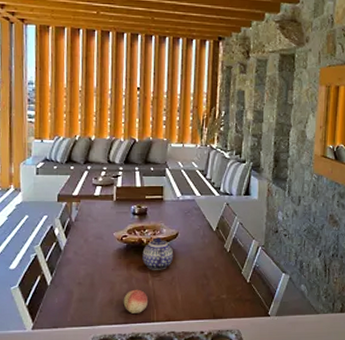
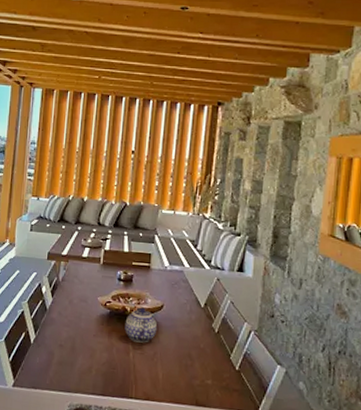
fruit: present [123,289,149,314] -> none [102,359,128,387]

